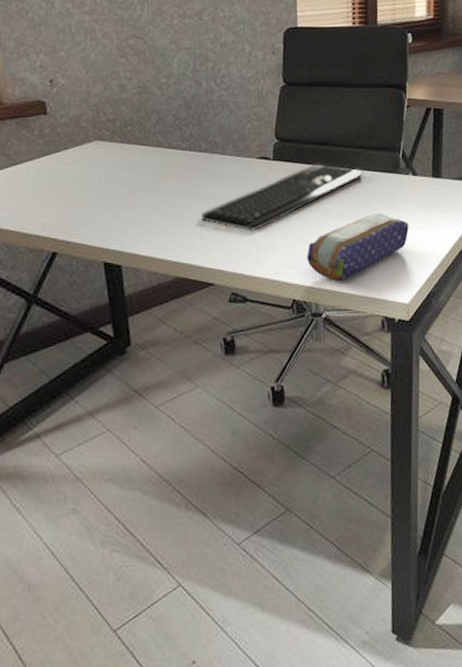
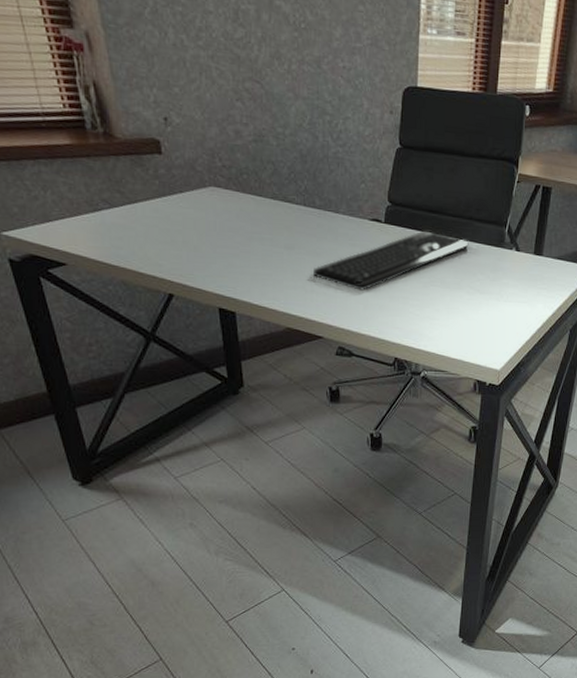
pencil case: present [307,213,409,281] -> none [410,284,507,344]

